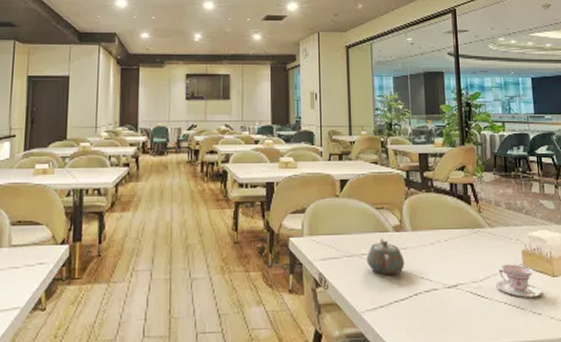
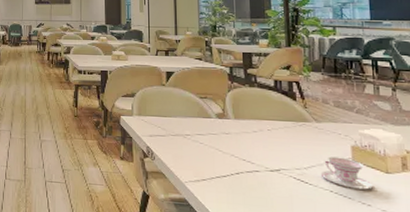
teapot: present [366,238,405,276] -> none [190,123,227,155]

